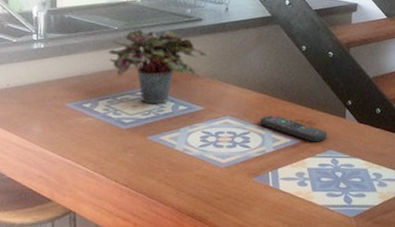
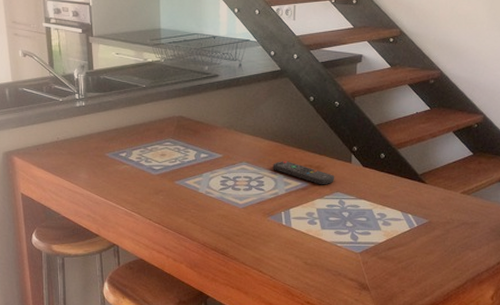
potted plant: present [107,29,212,105] -> none [137,86,228,153]

